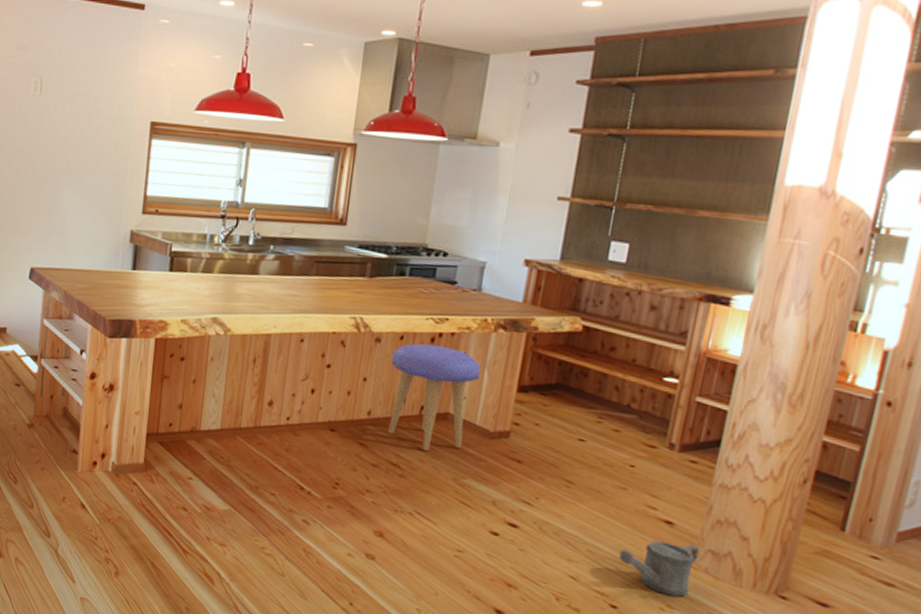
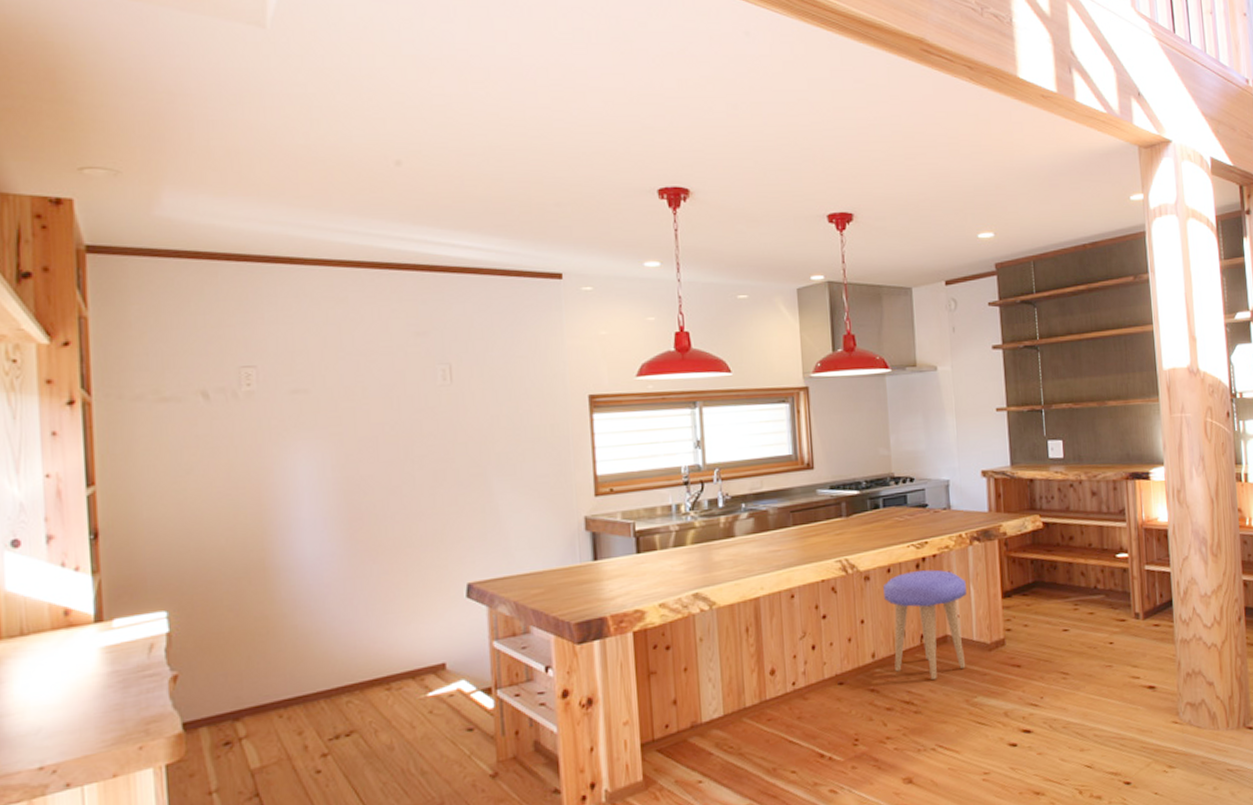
watering can: present [619,541,700,597] -> none [1120,702,1181,757]

